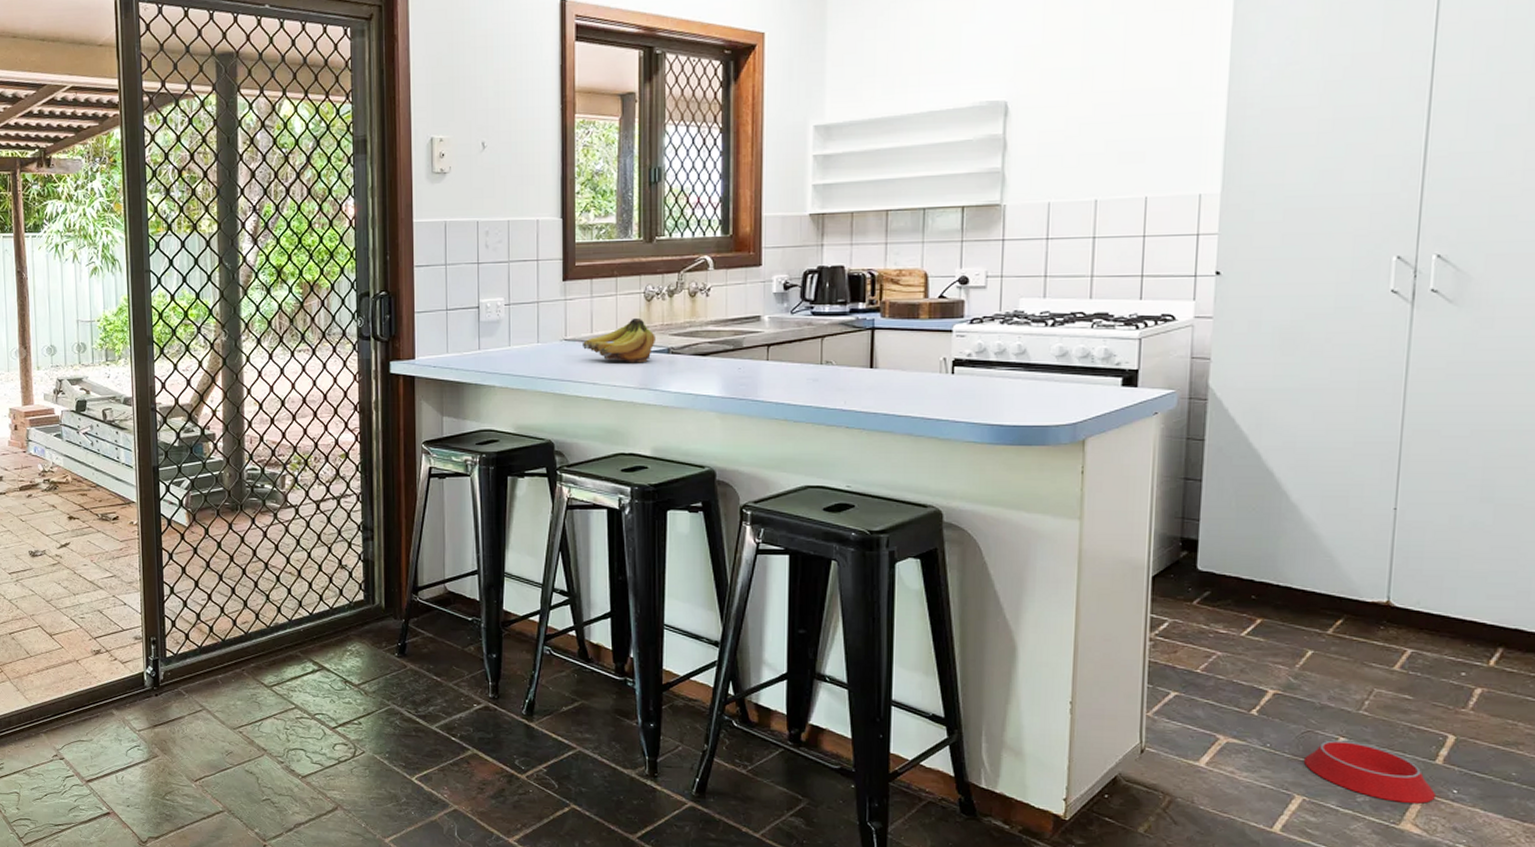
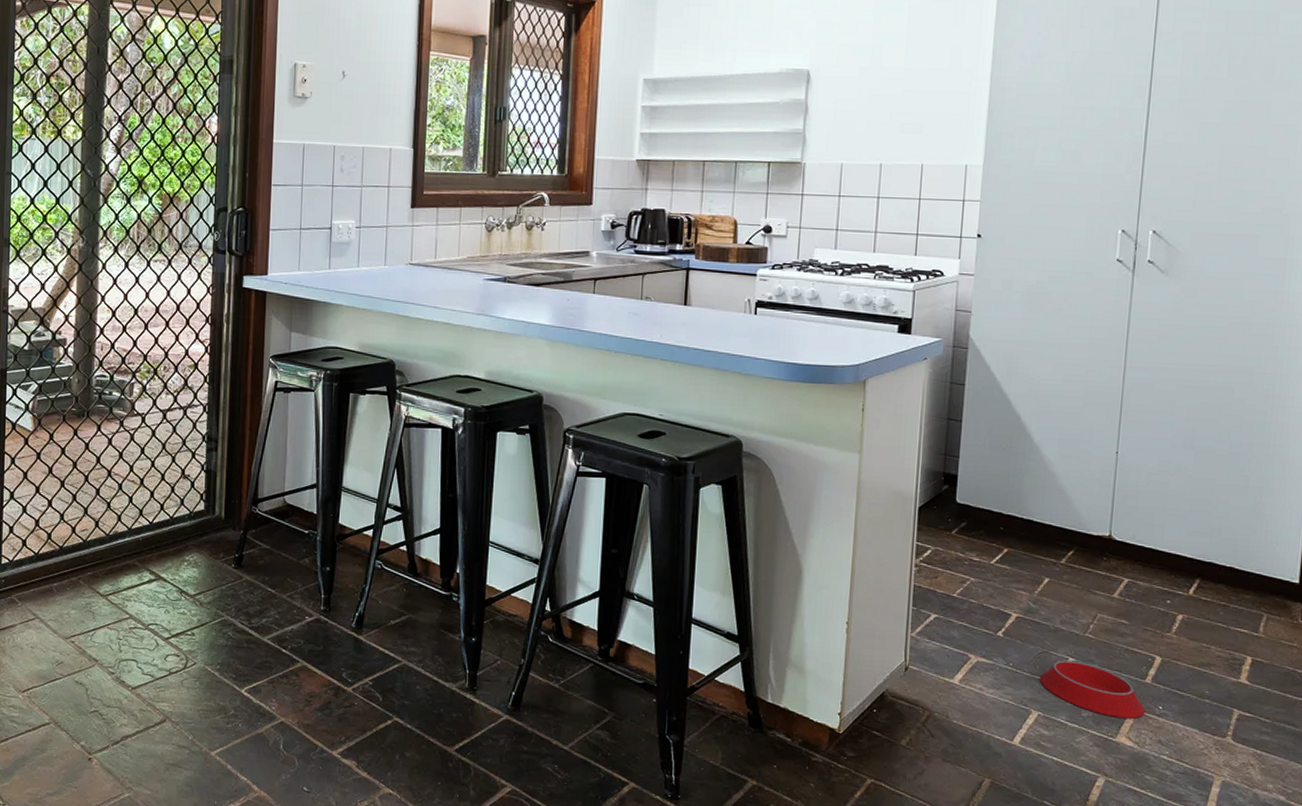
fruit: present [581,317,655,363] -> none [425,246,494,290]

